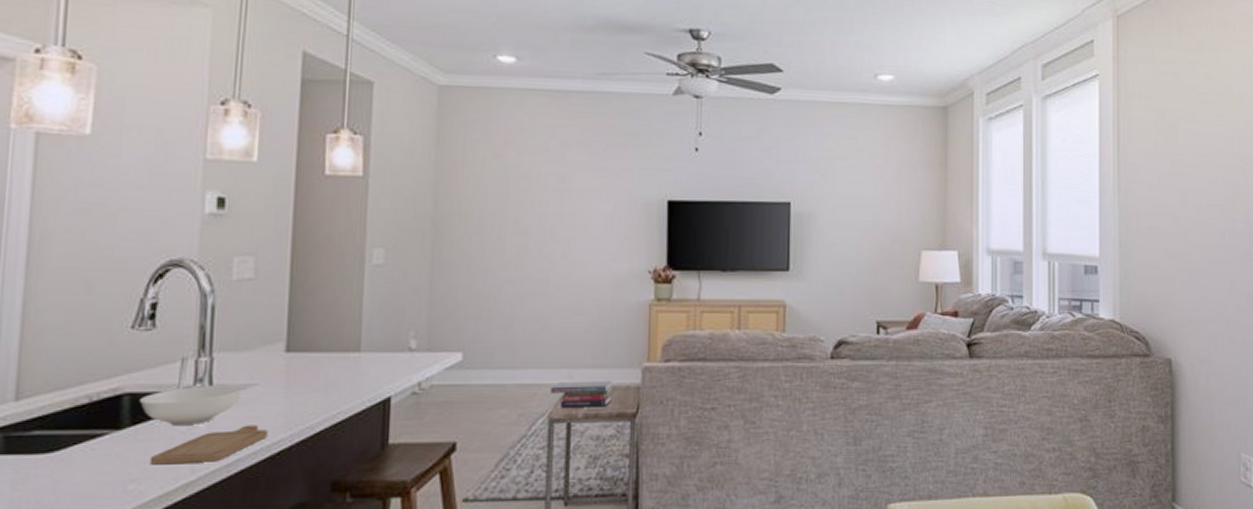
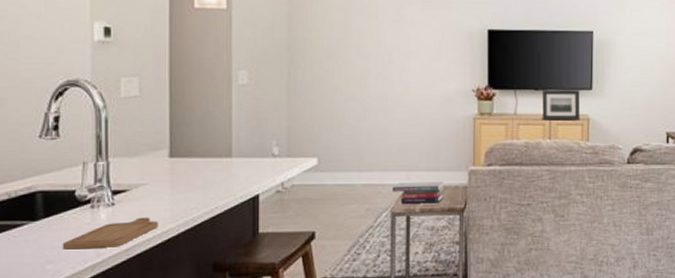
bowl: present [139,384,243,426] -> none [50,184,135,218]
picture frame: none [730,271,775,308] -> present [542,90,581,121]

